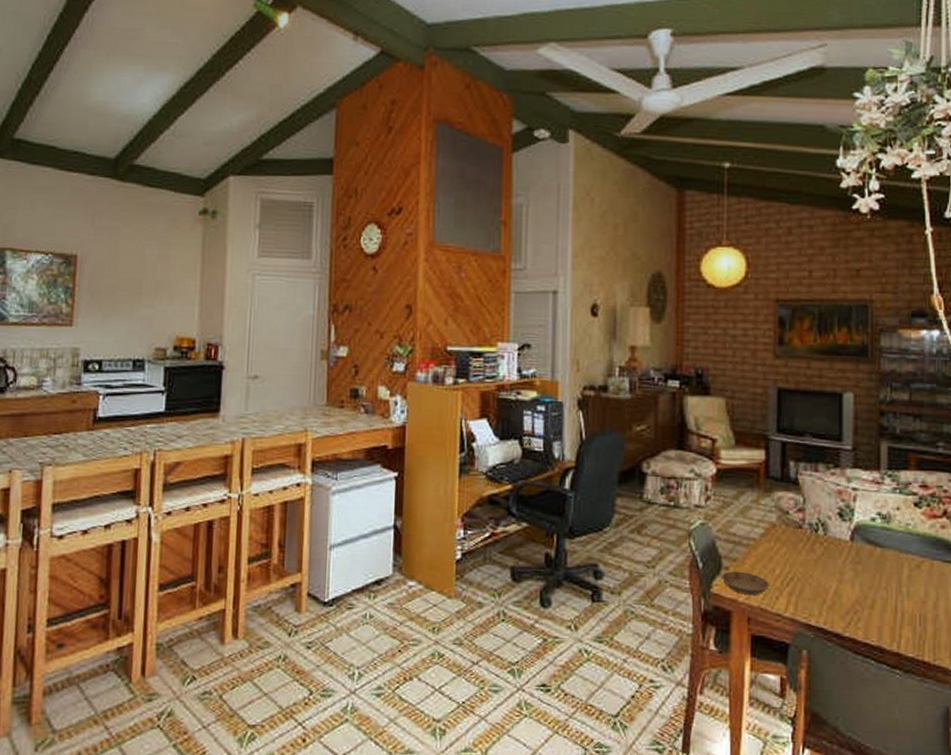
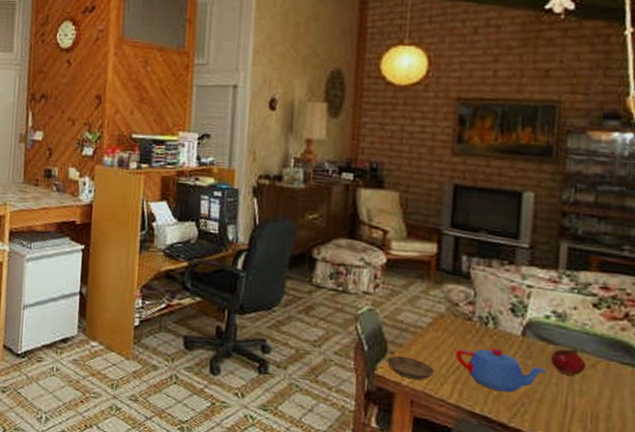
teapot: none [789,556,875,601] -> present [456,348,546,393]
fruit: none [878,551,912,578] -> present [550,349,586,376]

